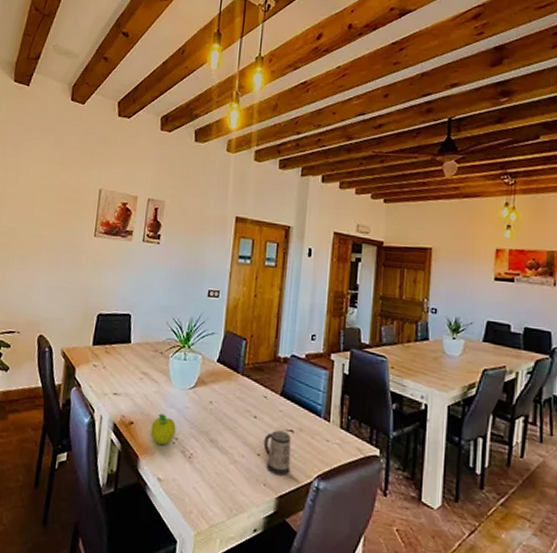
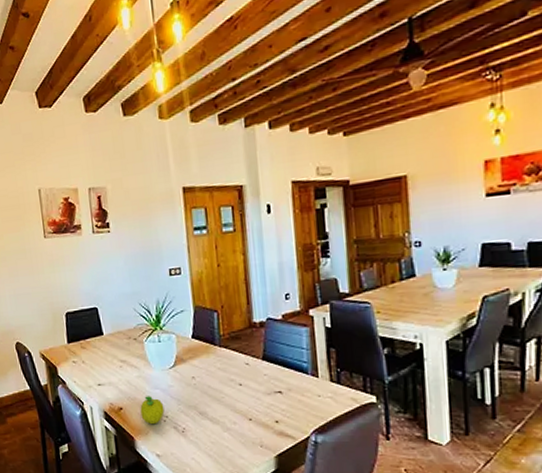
mug: present [263,430,291,476] -> none [253,393,285,436]

